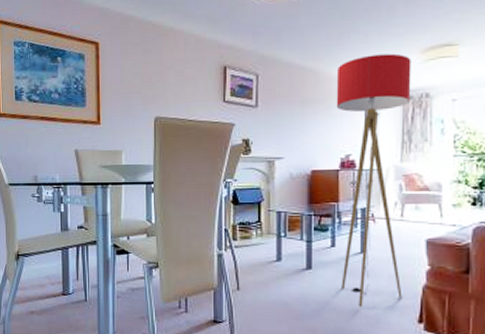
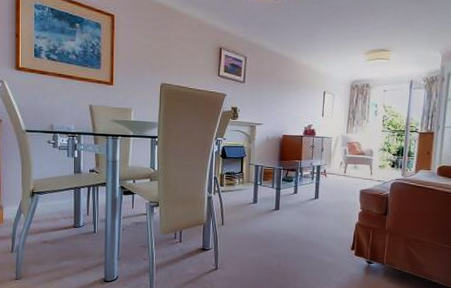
floor lamp: present [336,53,412,308] -> none [300,51,358,239]

